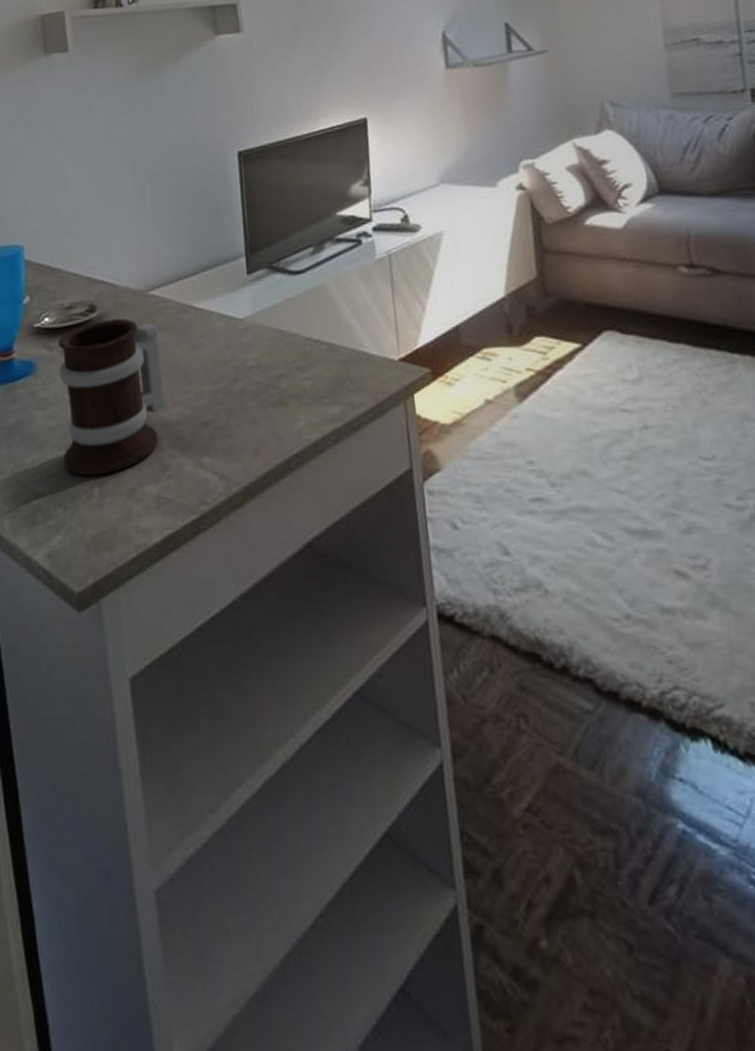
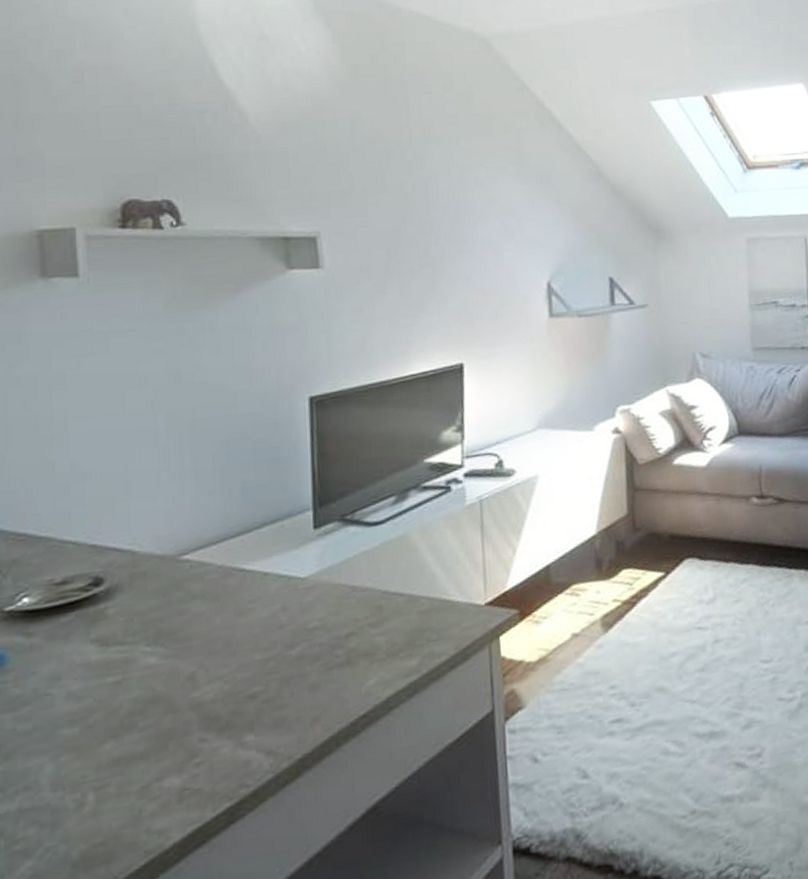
mug: present [58,318,165,476] -> none [42,589,197,782]

